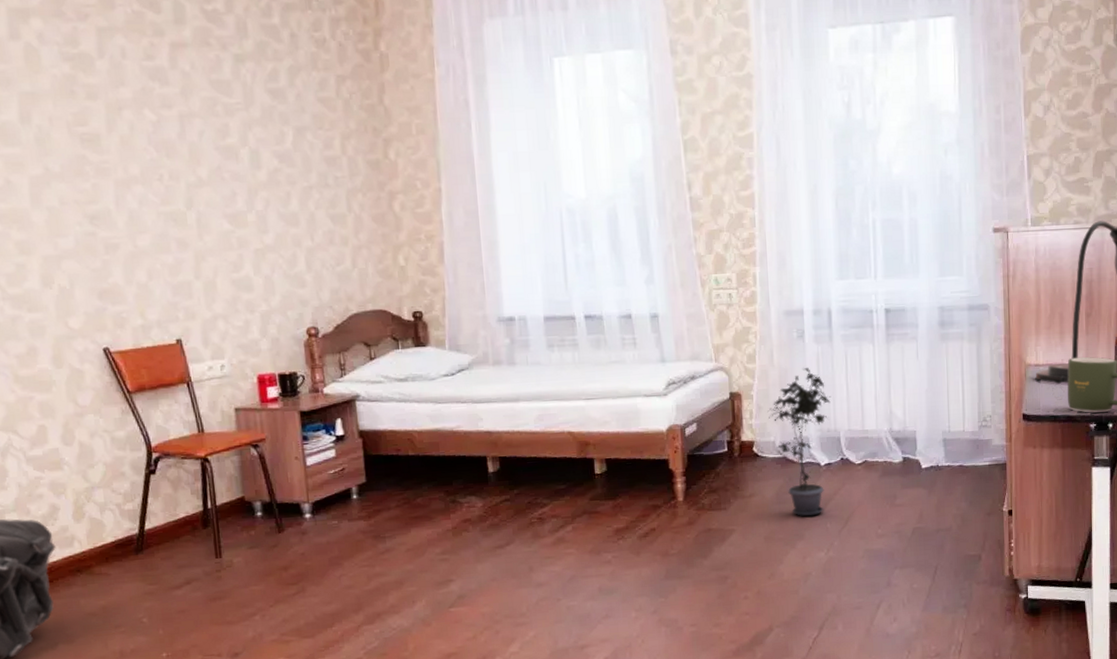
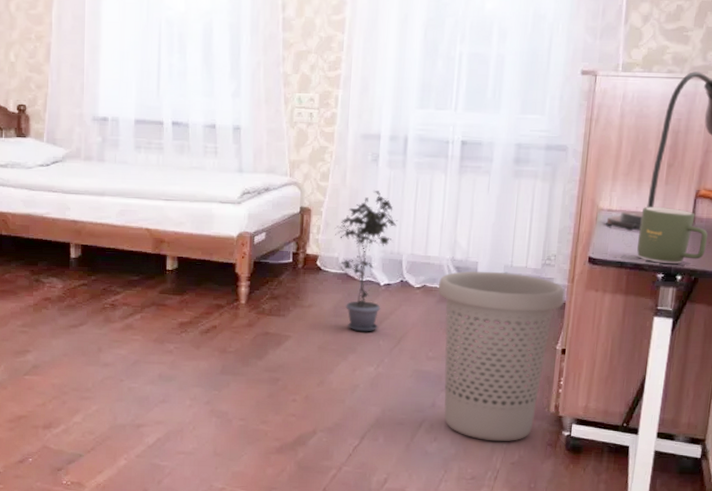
trash bin: none [880,438,1005,614] -> present [438,271,565,442]

